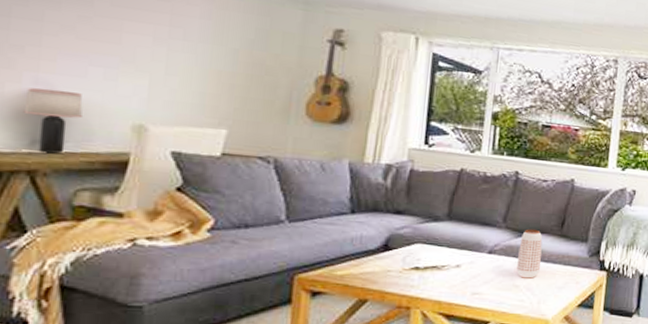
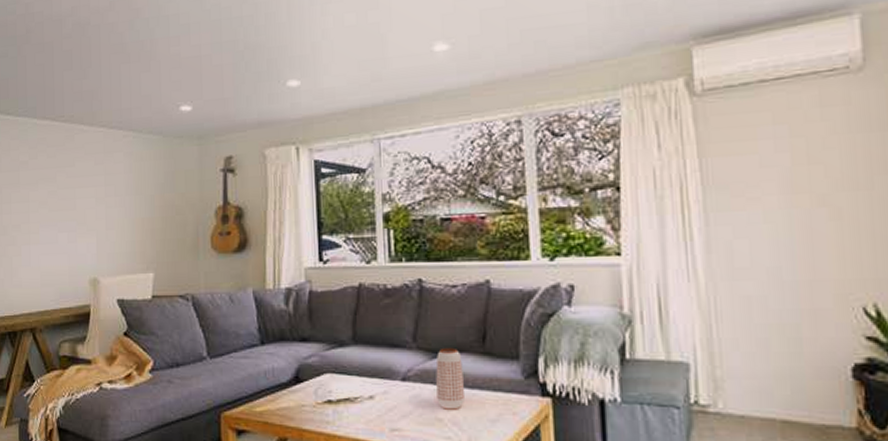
table lamp: present [23,88,84,154] -> none [24,256,59,312]

